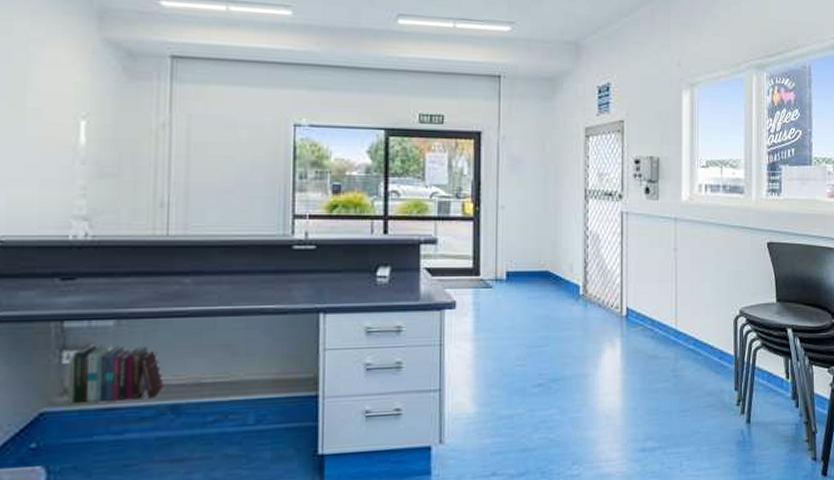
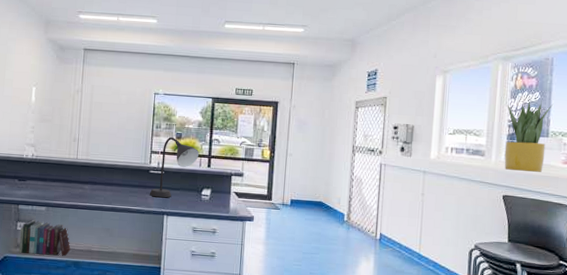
desk lamp: none [293,190,370,287] -> present [149,136,199,198]
planter: none [765,119,815,210] -> present [504,100,554,172]

